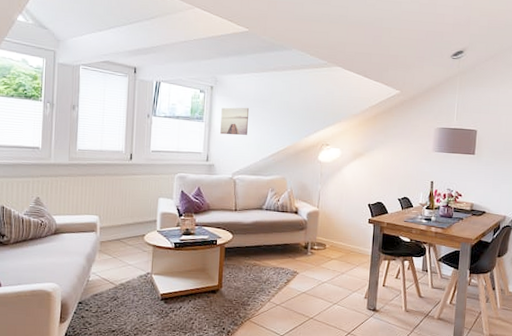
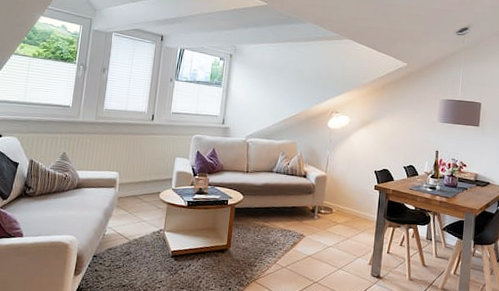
wall art: present [220,107,250,136] -> none [237,74,265,101]

